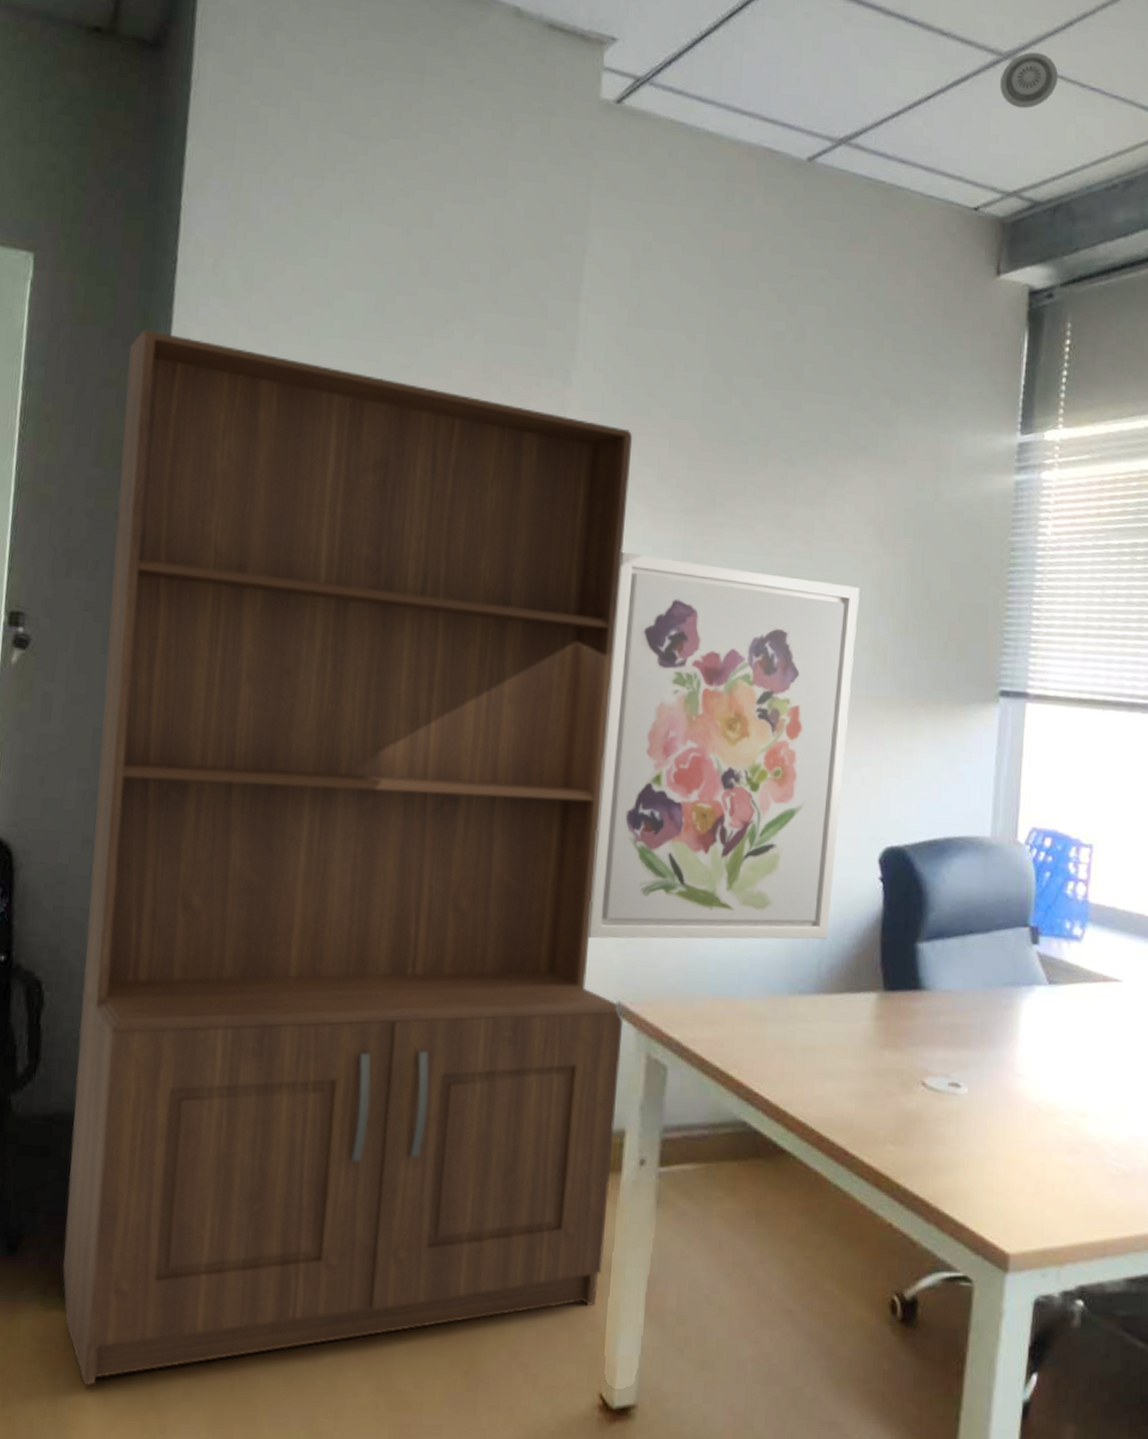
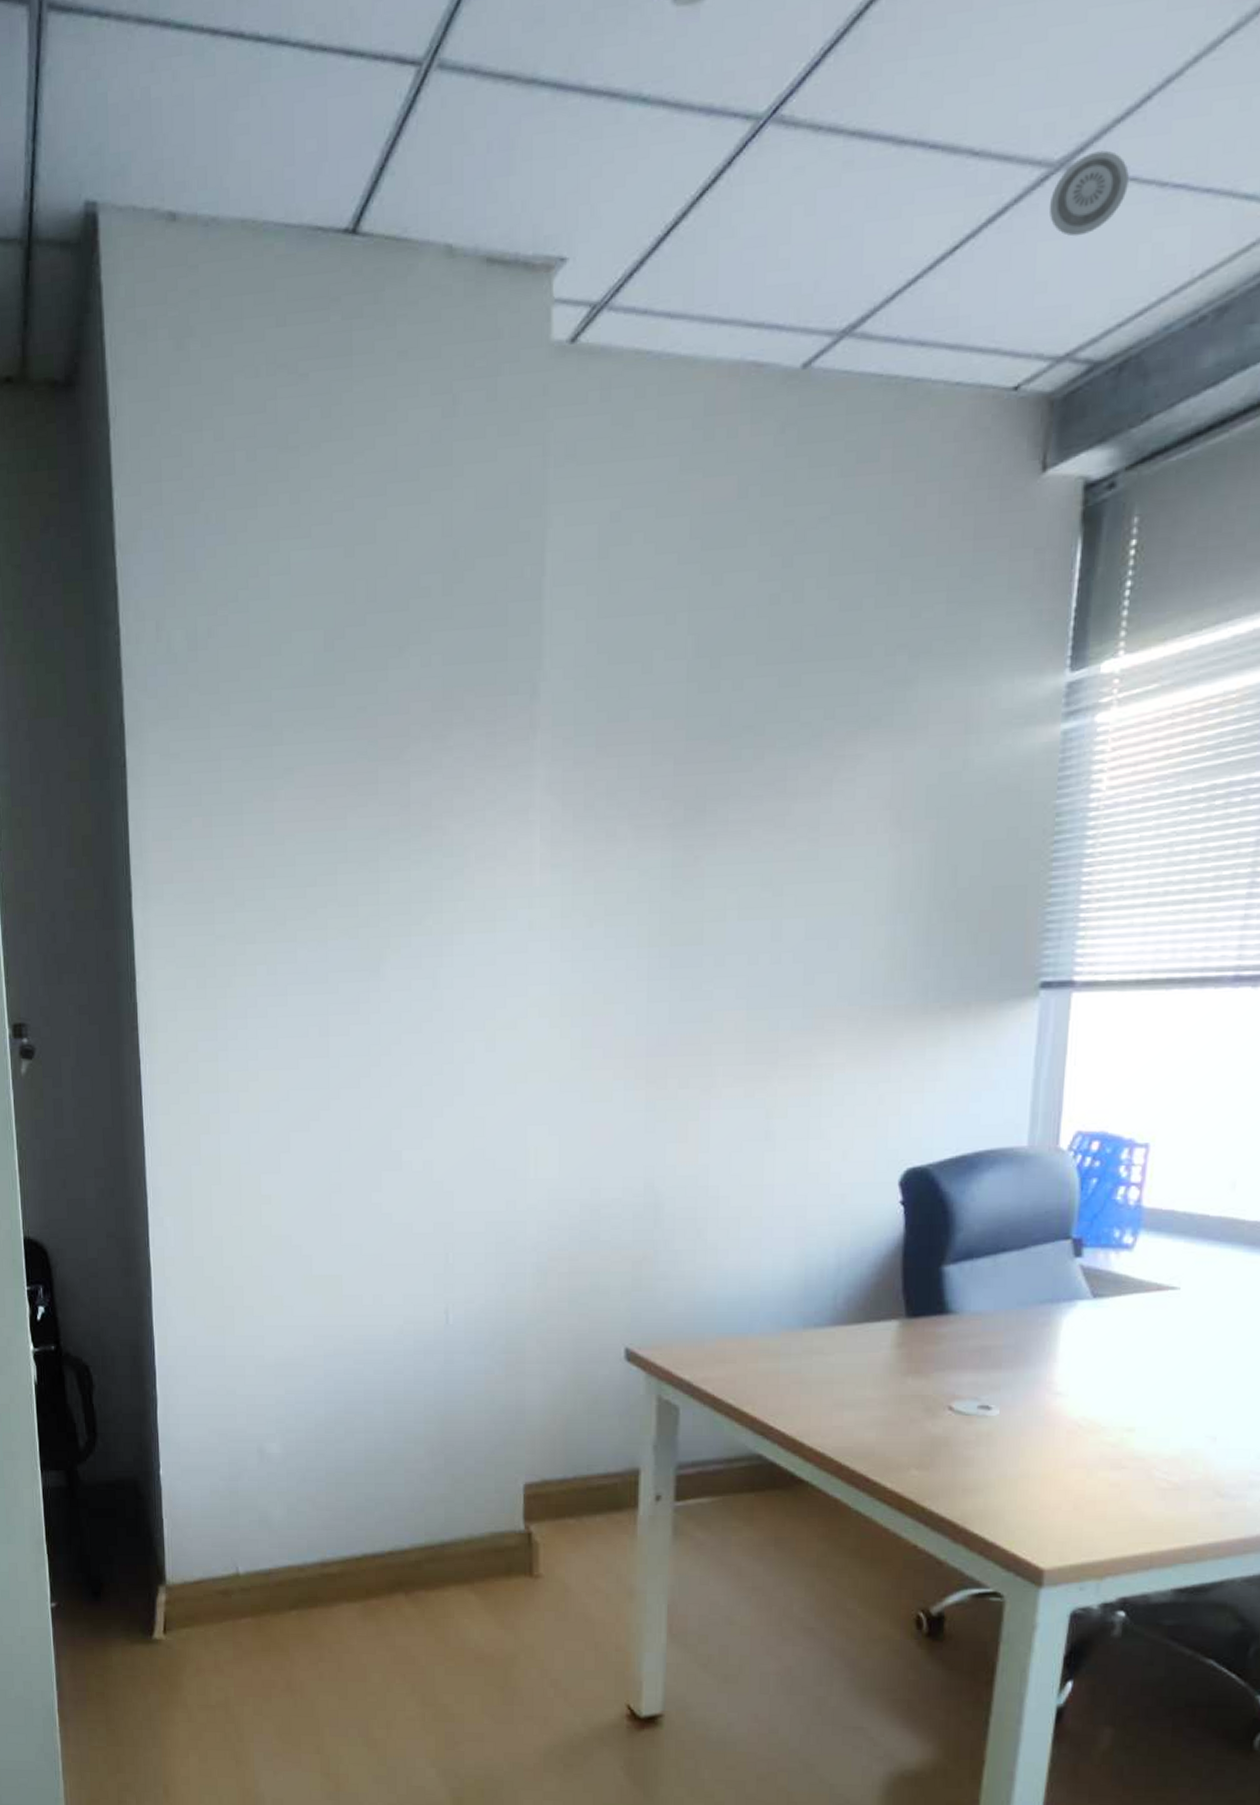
bookshelf: present [62,328,633,1385] -> none [85,711,633,1704]
wall art: present [589,552,860,940] -> none [593,881,874,1288]

